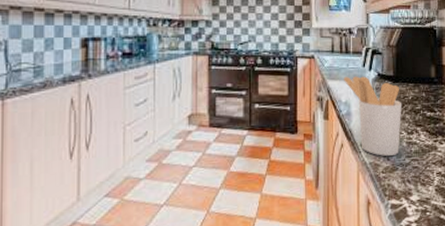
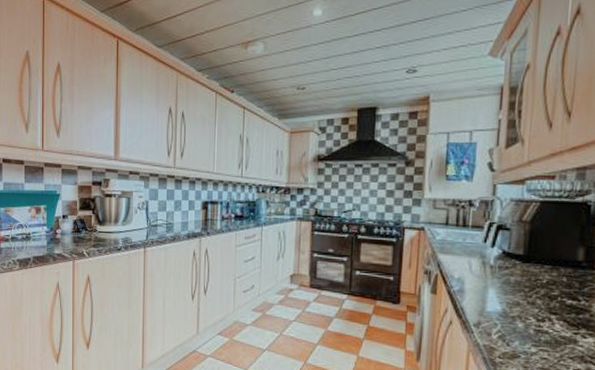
utensil holder: present [344,76,402,157] -> none [458,251,533,342]

